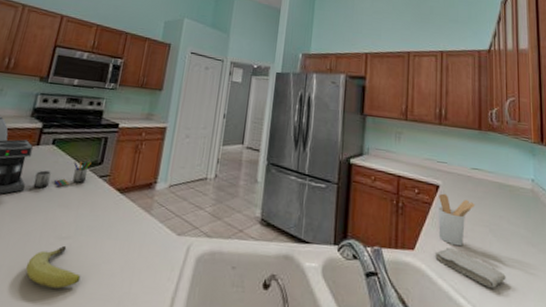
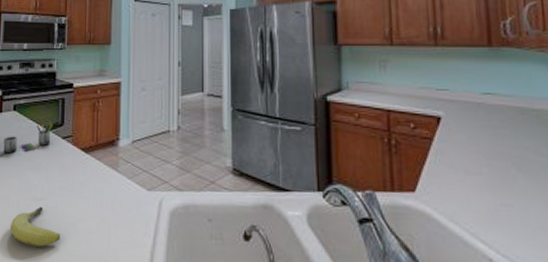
washcloth: present [434,247,506,288] -> none [441,186,538,230]
utensil holder: present [437,193,476,247] -> none [441,125,491,185]

